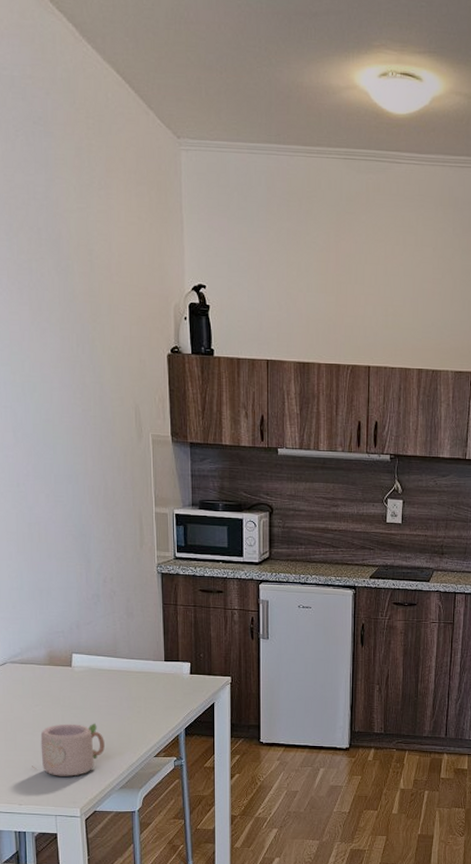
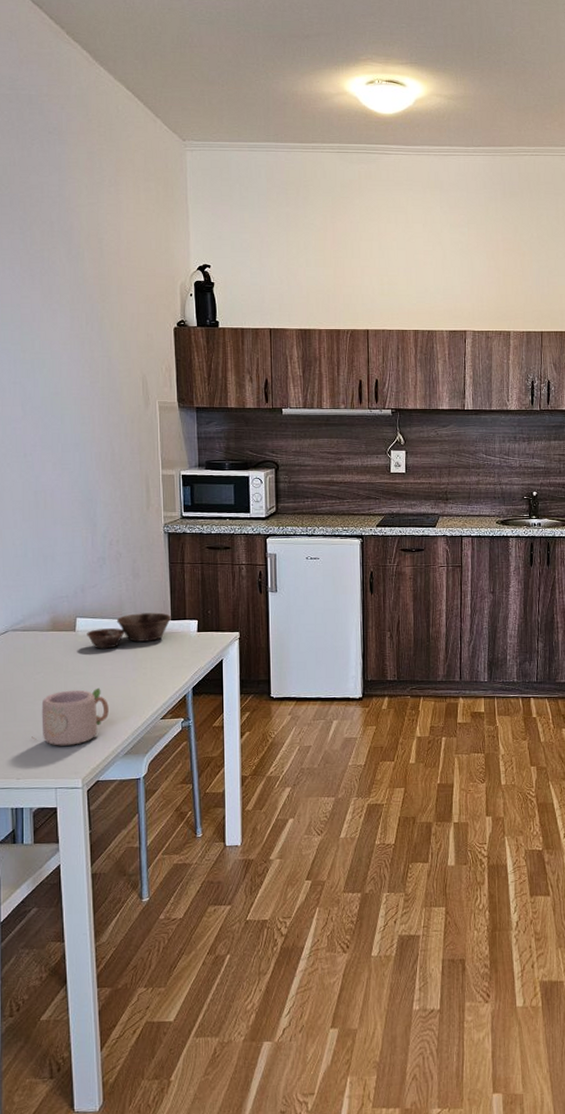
bowl: none [82,652,165,686] -> present [87,612,172,649]

